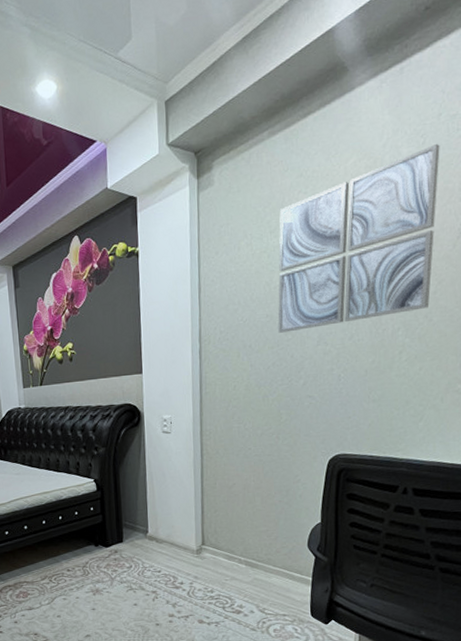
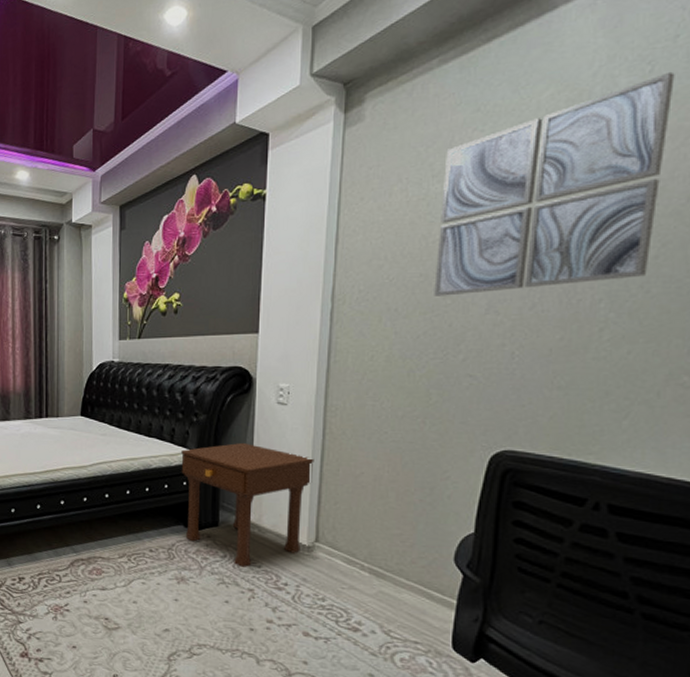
nightstand: none [86,469,196,574] -> present [181,443,314,567]

